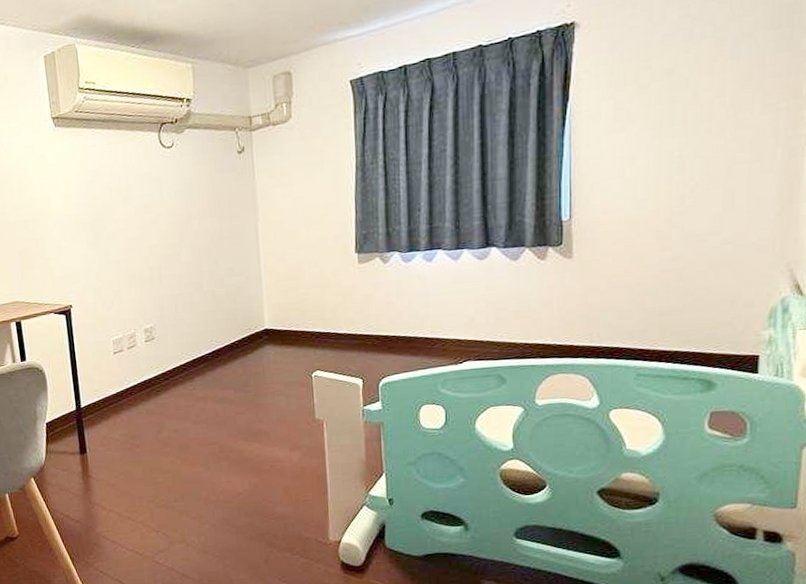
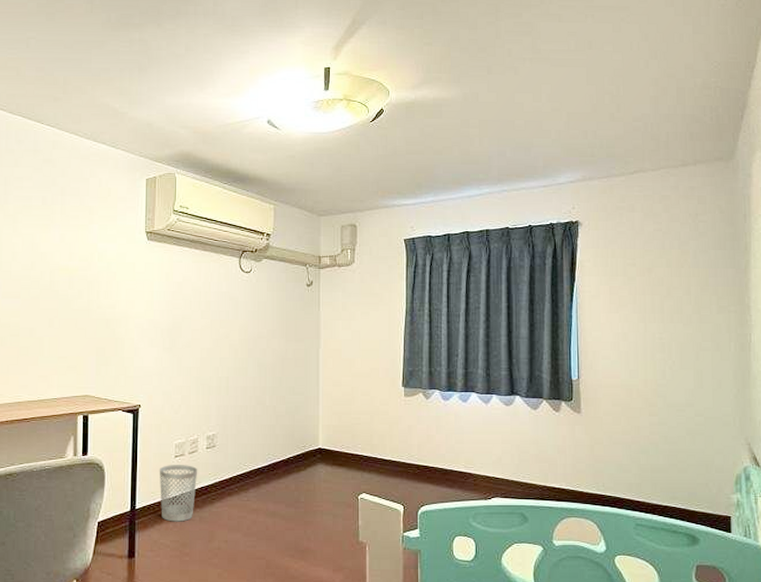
wastebasket: none [99,360,140,417] -> present [159,465,198,522]

